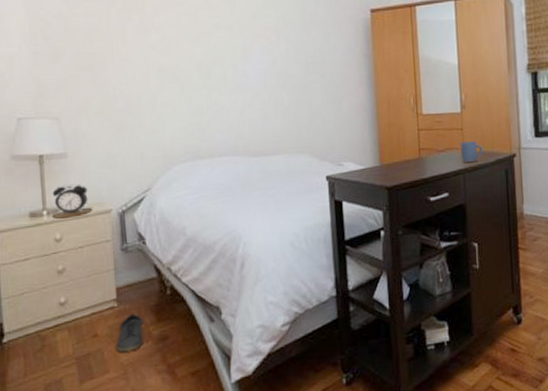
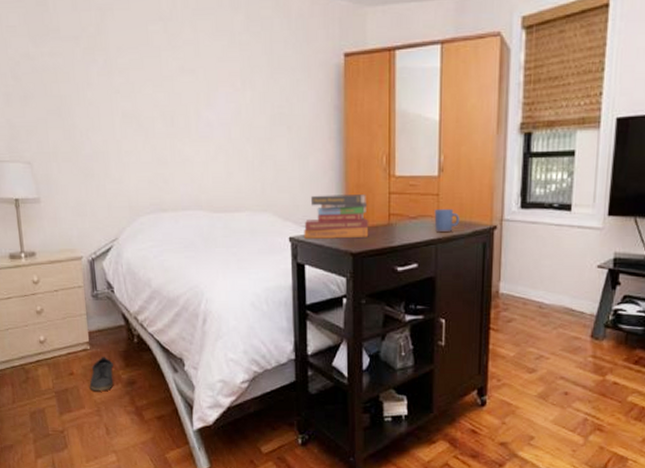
alarm clock: present [52,182,93,219] -> none [28,228,66,262]
books: none [340,132,402,178] -> present [304,195,369,240]

